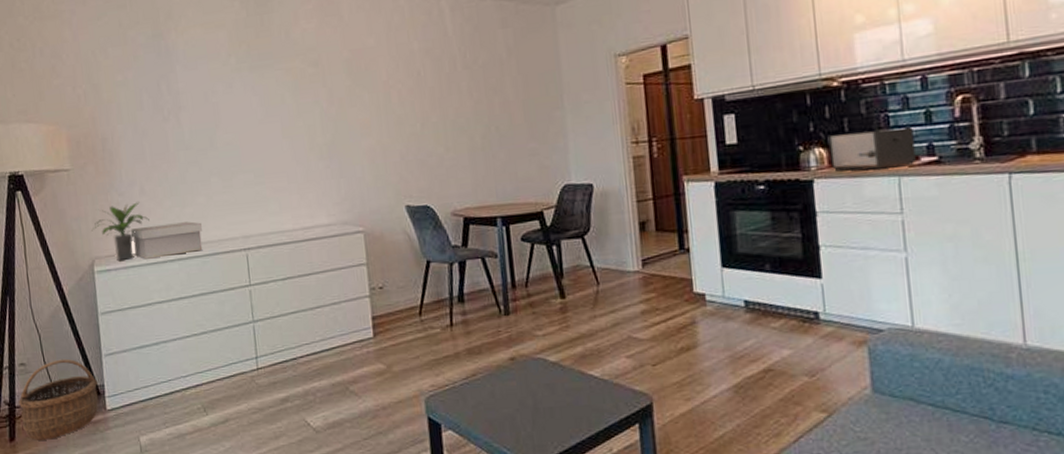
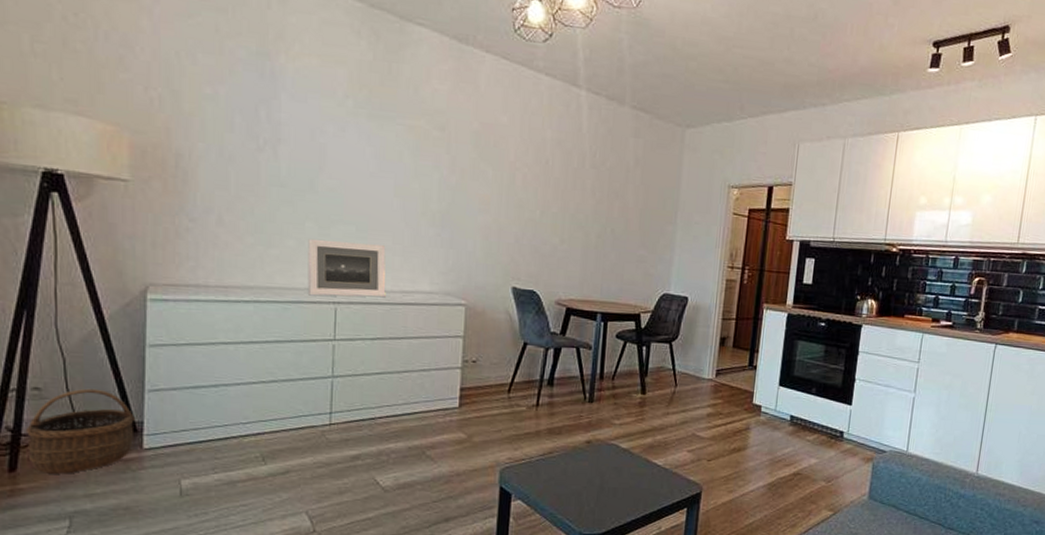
potted plant: present [91,202,150,261] -> none [149,231,225,292]
decorative box: present [131,221,203,259] -> none [200,260,287,297]
picture frame: none [215,186,289,246] -> present [307,238,386,298]
toaster: present [829,127,916,172] -> none [878,291,941,326]

